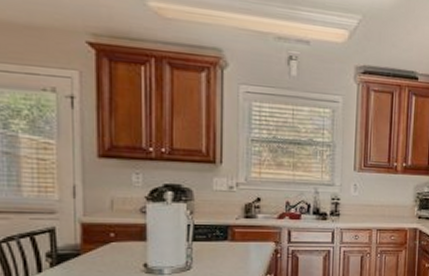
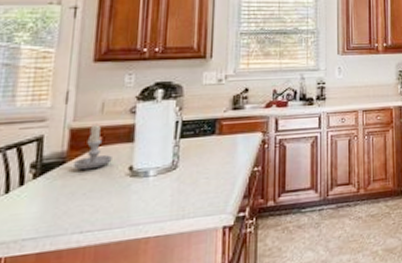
candle: none [89,220,126,263] -> present [74,123,112,170]

